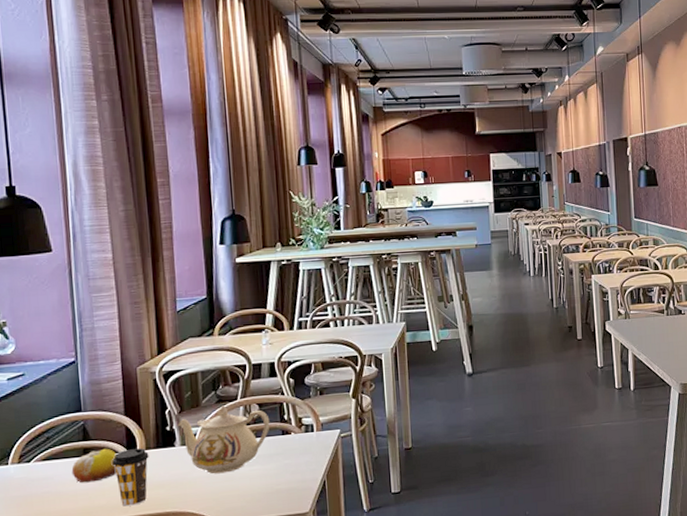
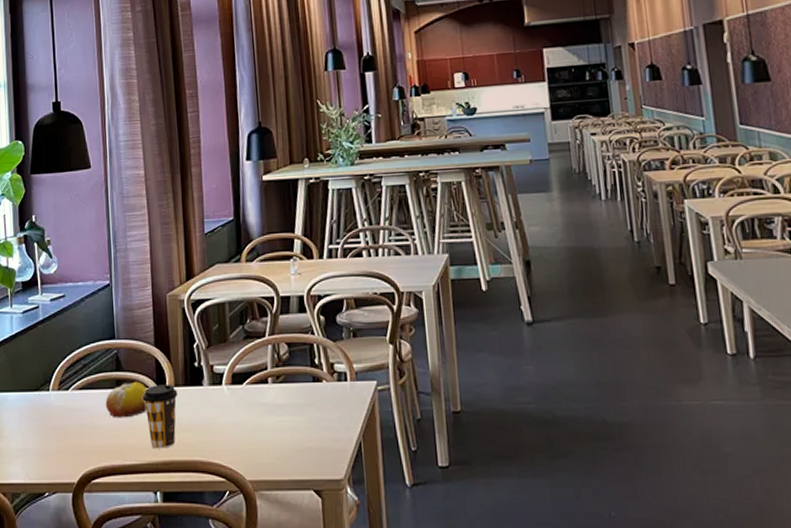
teapot: present [177,405,270,474] -> none [205,342,300,422]

